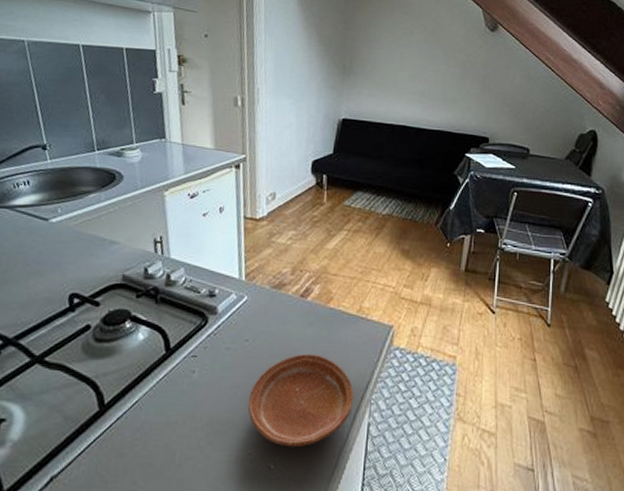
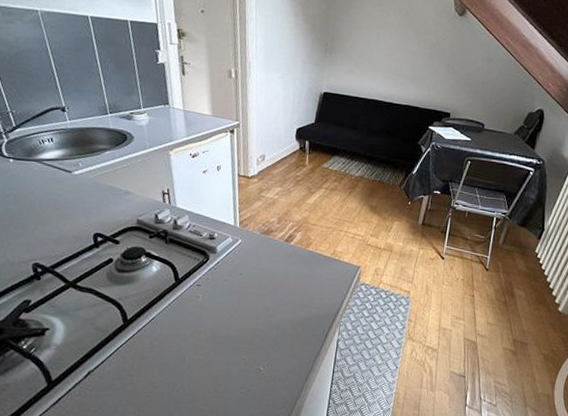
plate: present [247,354,354,448] -> none [242,286,327,356]

